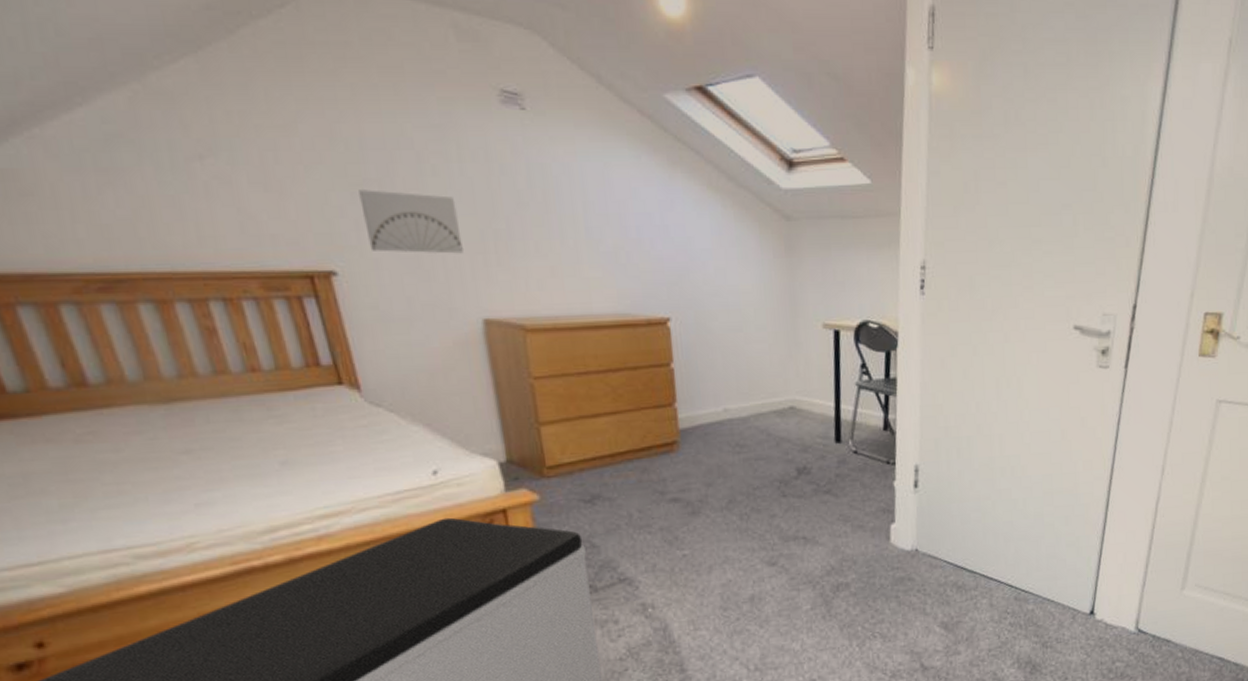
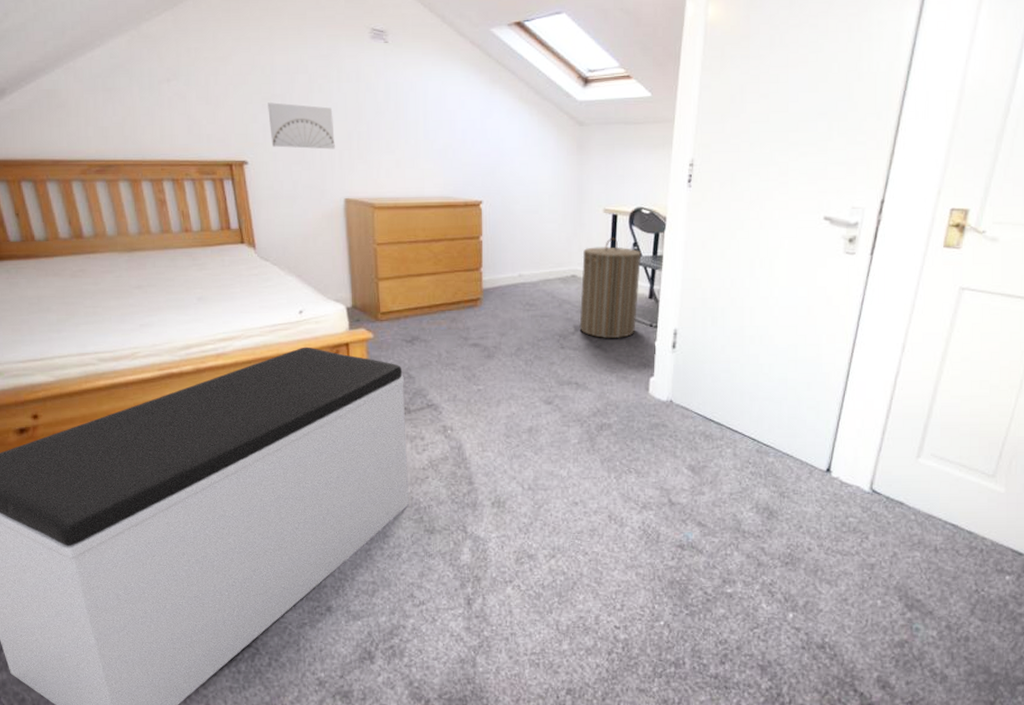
laundry hamper: none [801,358,872,481] -> present [579,237,642,339]

